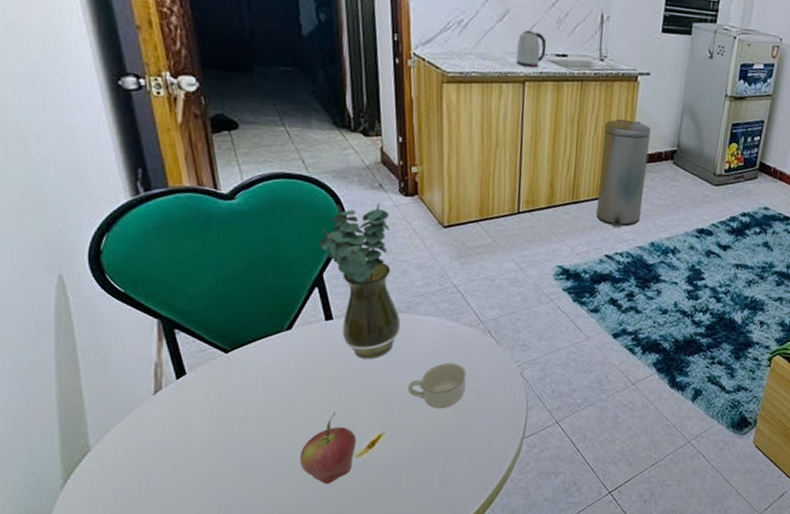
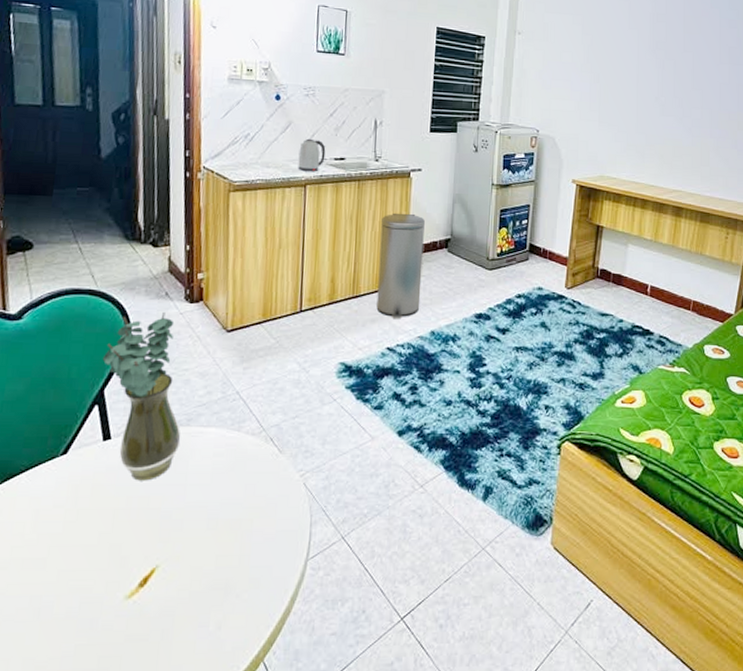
fruit: present [299,412,357,484] -> none [63,546,128,636]
cup: present [408,362,467,409] -> none [185,478,248,532]

